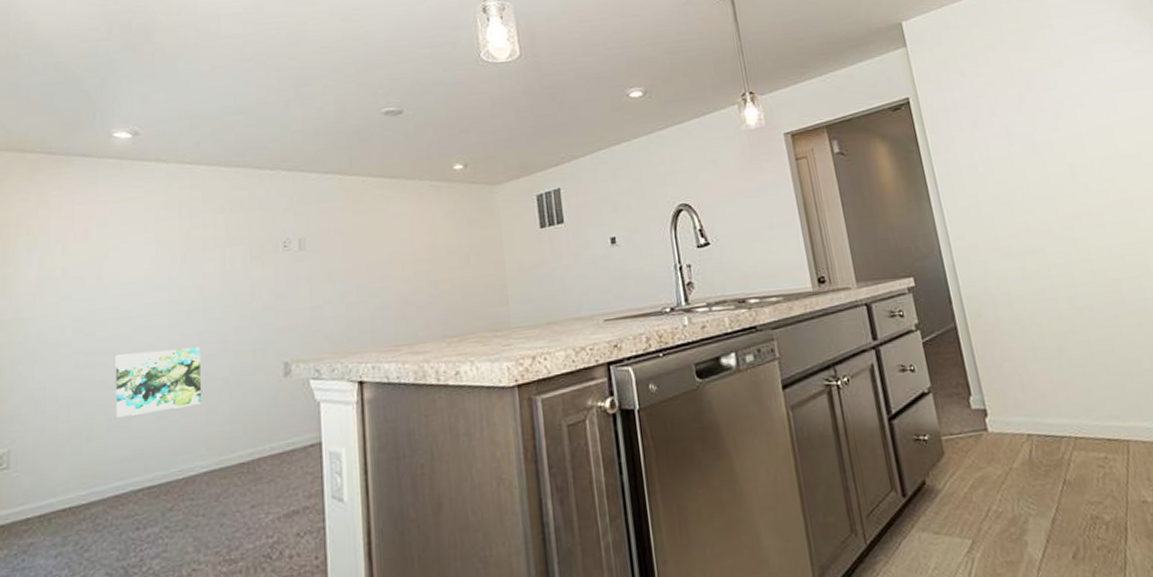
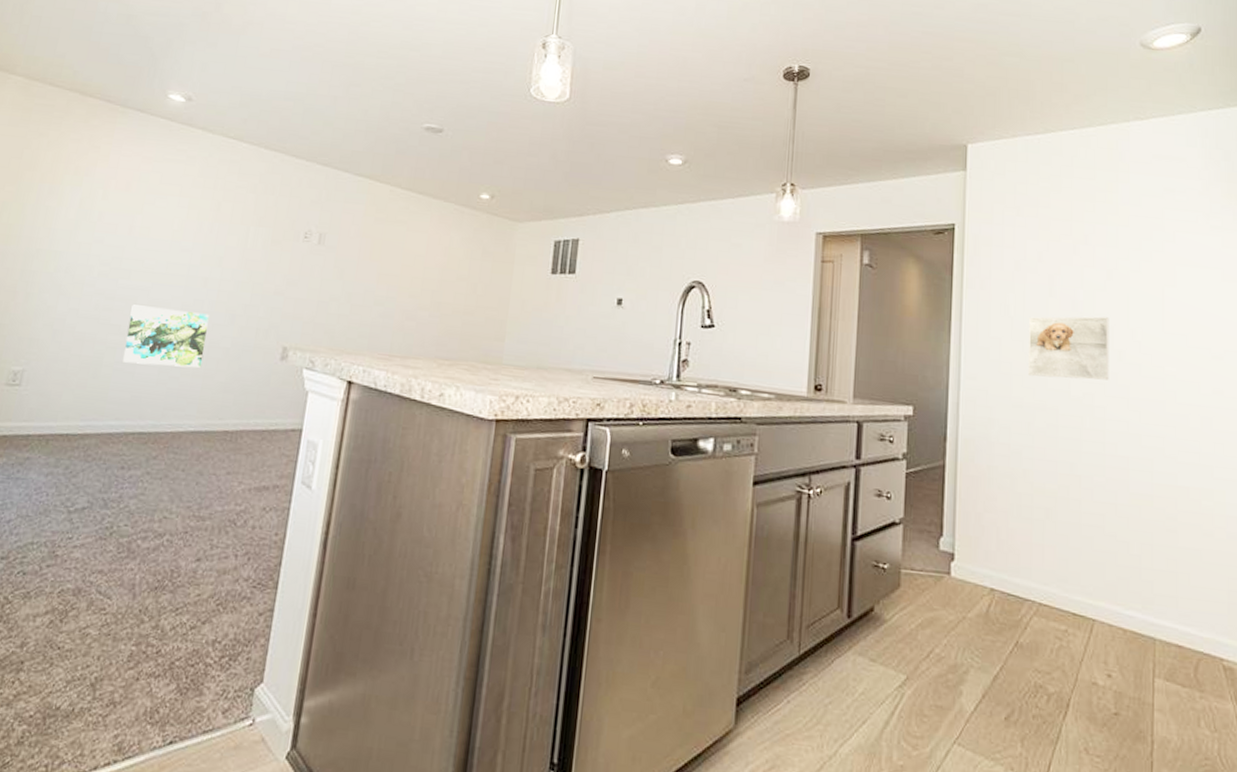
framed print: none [997,154,1082,223] -> present [1028,316,1109,380]

